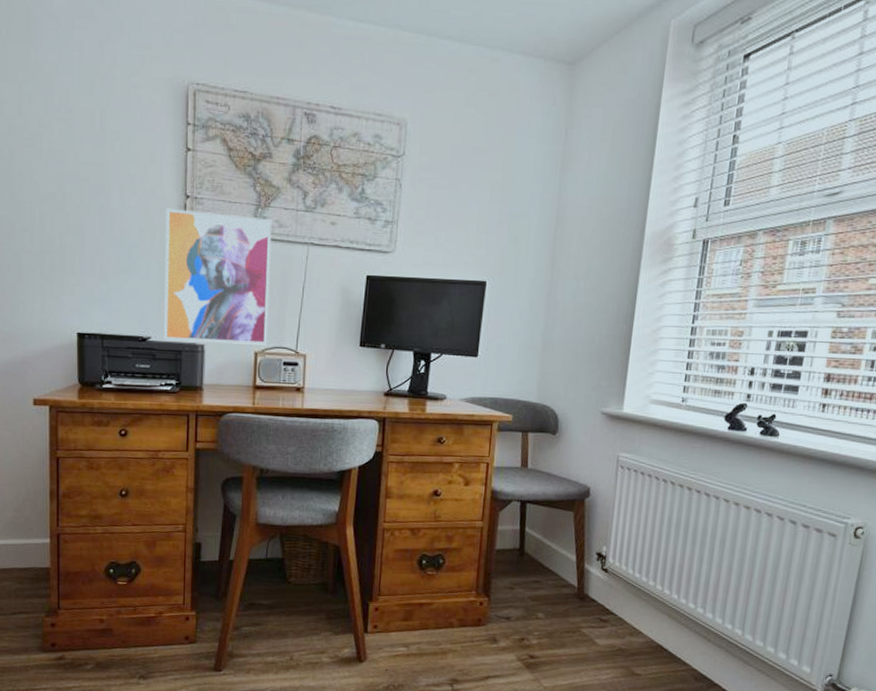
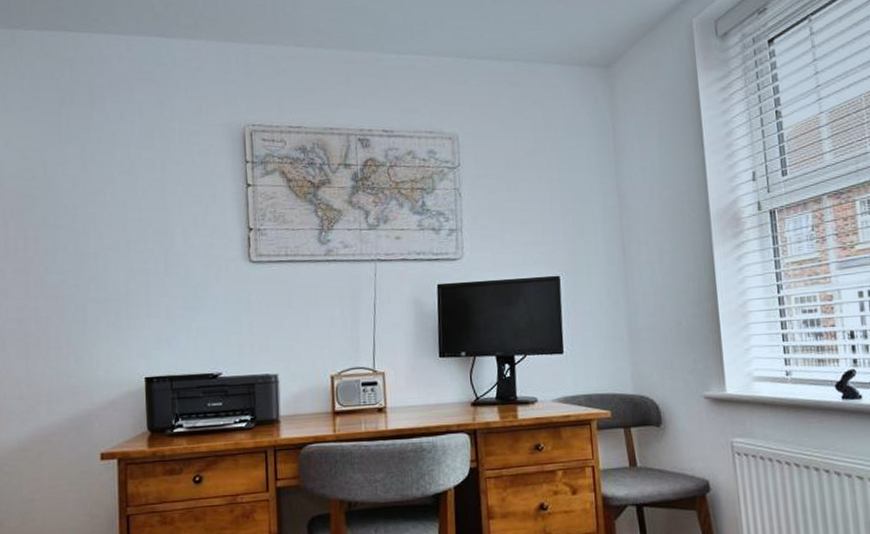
wall art: present [164,208,272,345] -> none [230,241,343,374]

